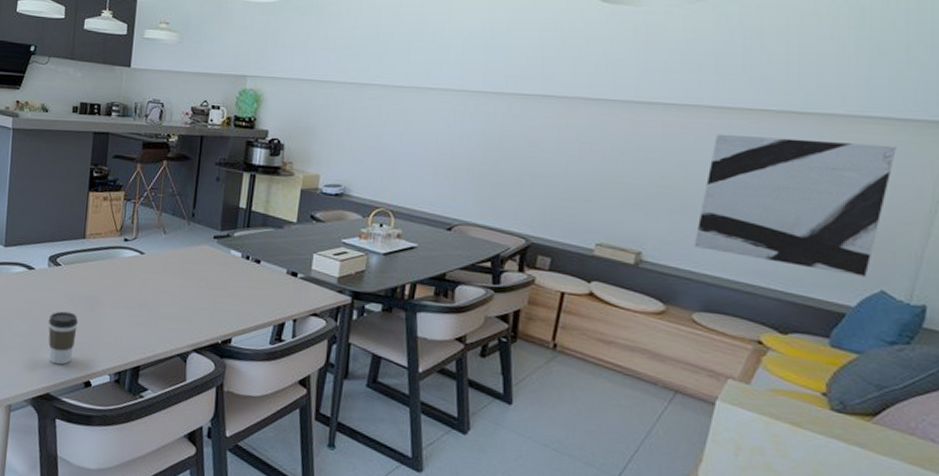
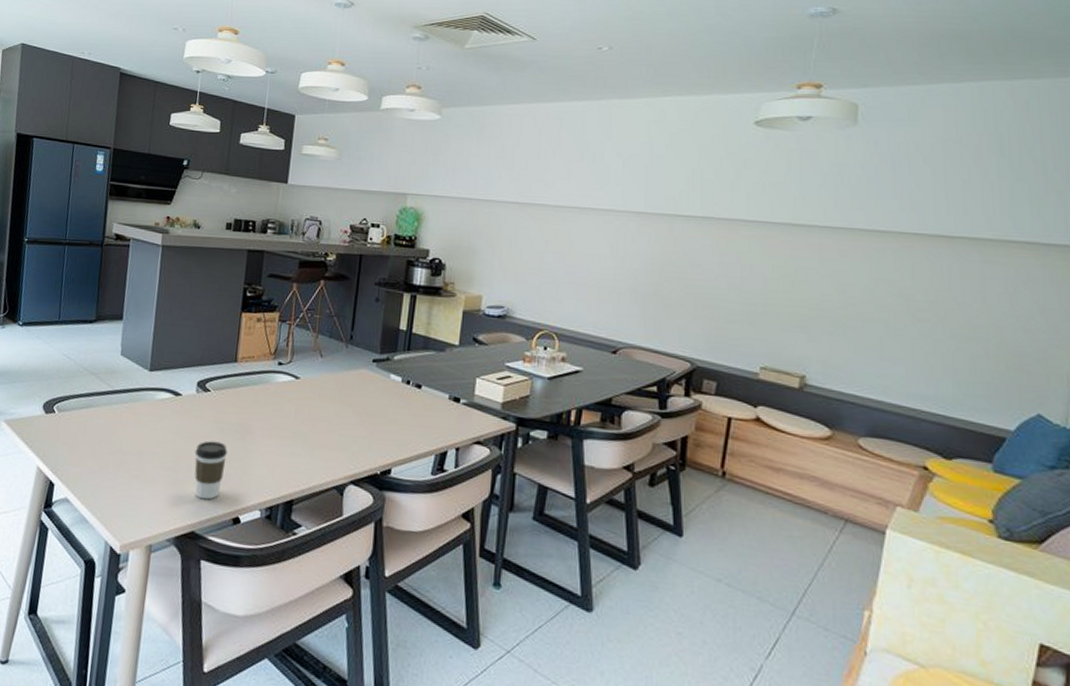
wall art: present [694,133,896,278] -> none [856,256,1042,401]

